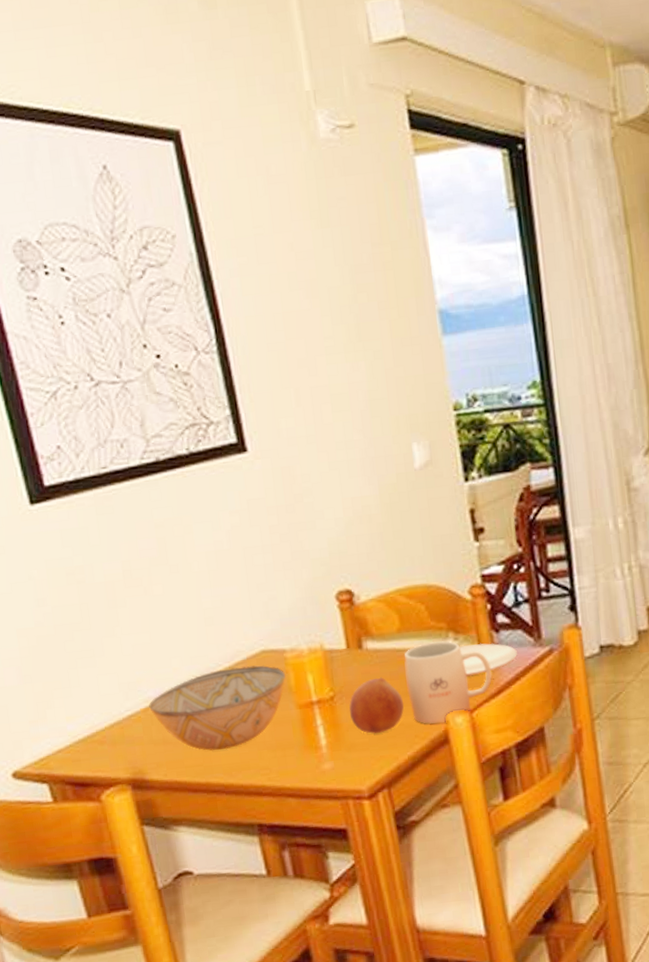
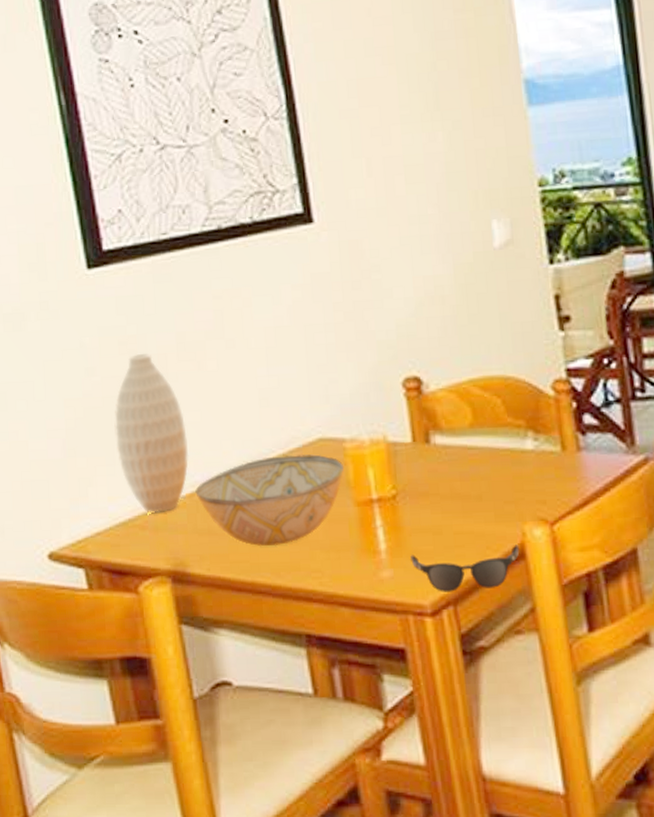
vase: none [67,581,141,729] -> present [114,353,189,514]
sunglasses: none [348,732,444,778] -> present [410,545,520,592]
fruit: present [349,677,404,734] -> none [412,477,475,541]
mug: present [404,641,492,724] -> none [476,441,577,536]
plate: present [459,643,517,677] -> none [539,446,607,483]

